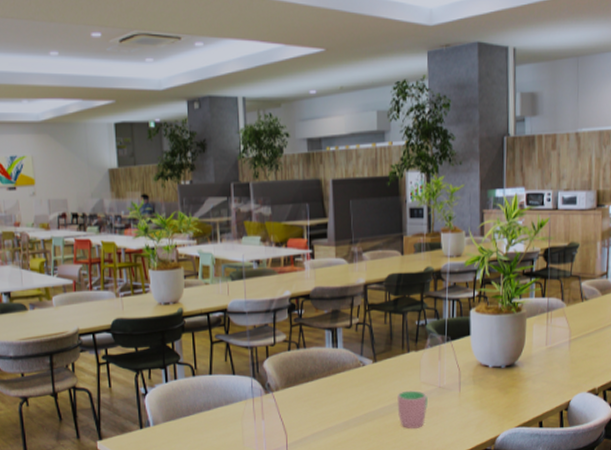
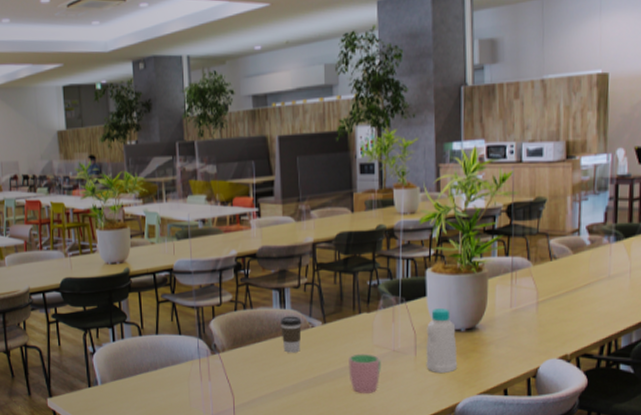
coffee cup: none [333,355,353,391] -> present [280,316,302,353]
bottle: none [469,347,498,408] -> present [426,309,458,374]

